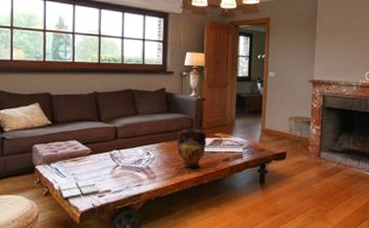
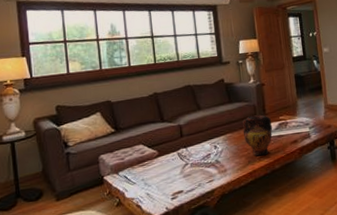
drink coaster: present [58,178,100,199] -> none [129,181,172,207]

